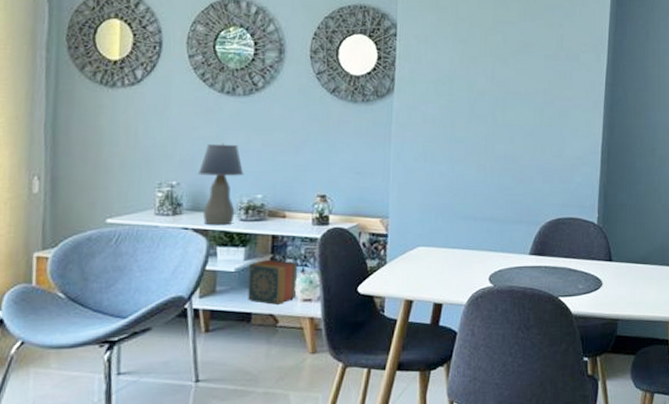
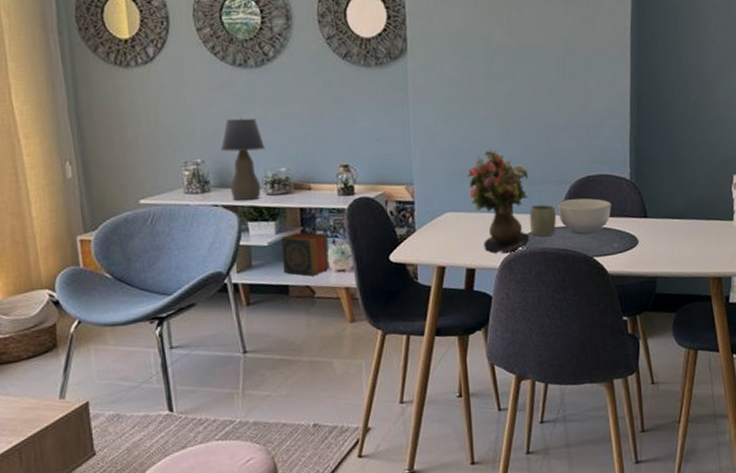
bouquet: none [442,187,501,289] -> present [467,148,530,253]
mug: none [499,244,525,274] -> present [529,205,556,236]
bowl: none [527,239,579,275] -> present [558,198,612,235]

